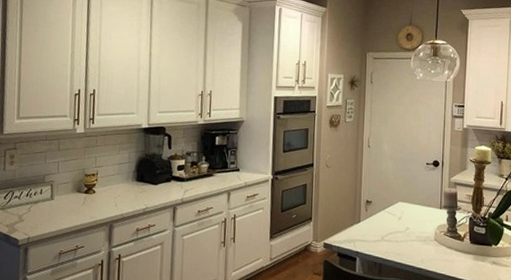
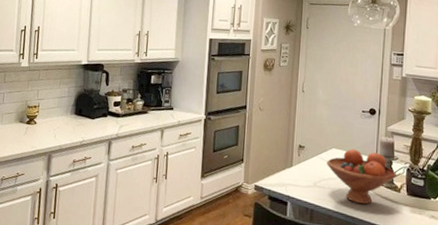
fruit bowl: none [394,201,461,256] -> present [327,148,397,205]

